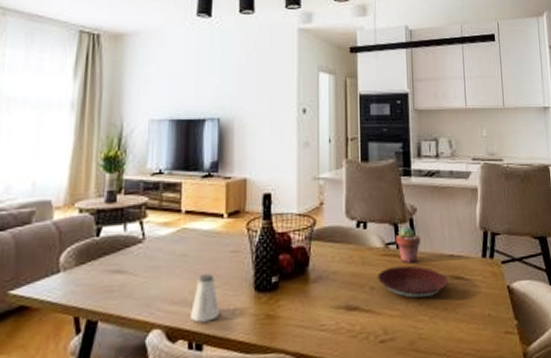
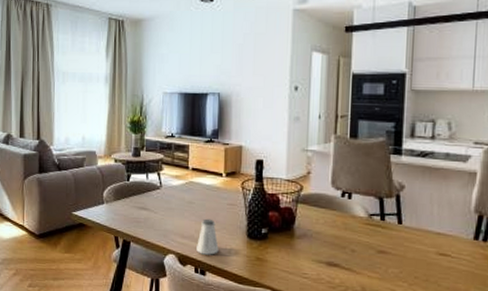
plate: present [377,265,449,299] -> none [359,235,433,268]
potted succulent: present [395,226,421,264] -> none [379,200,407,235]

